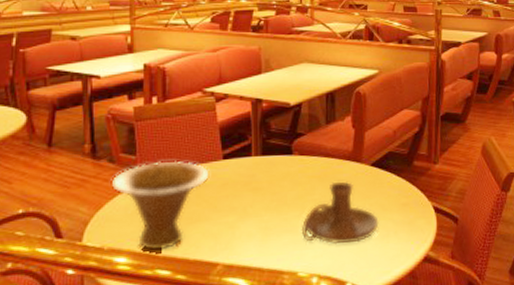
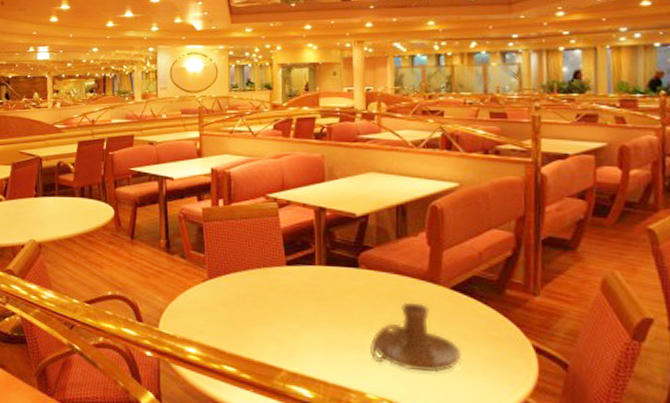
bowl: present [111,160,209,251] -> none [183,261,273,347]

